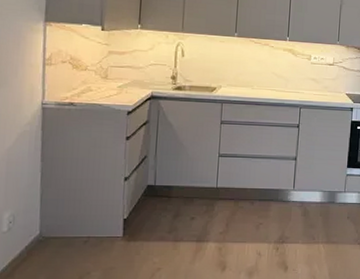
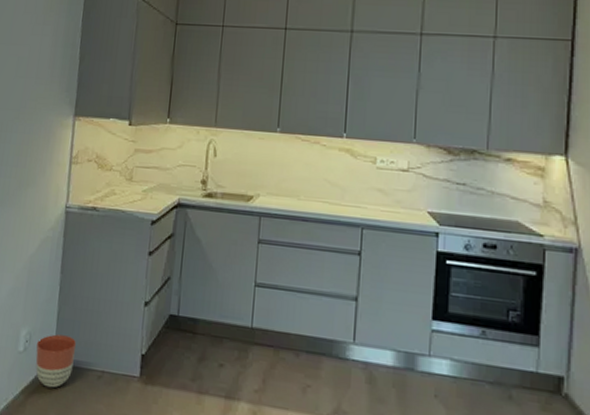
planter: none [21,213,61,257] -> present [35,334,76,388]

